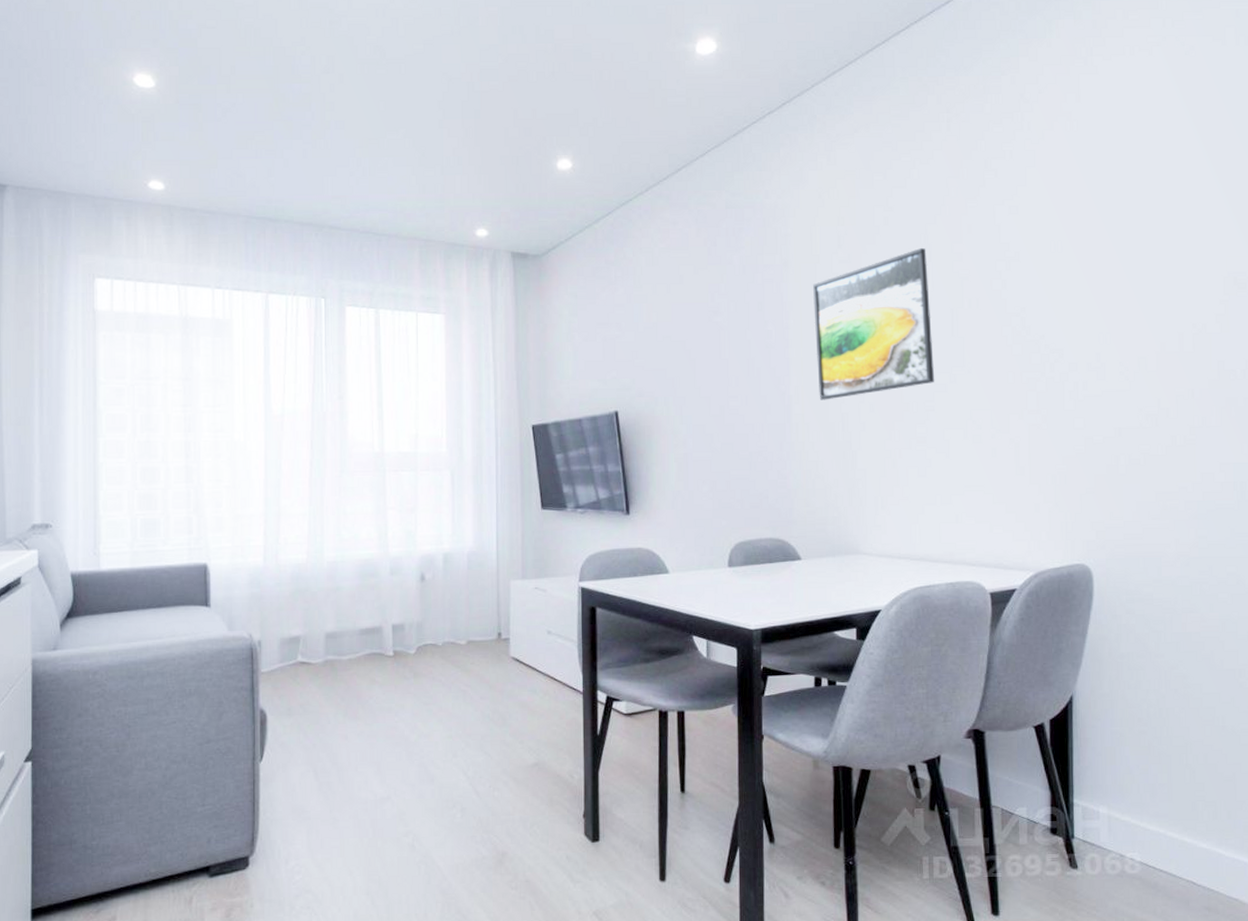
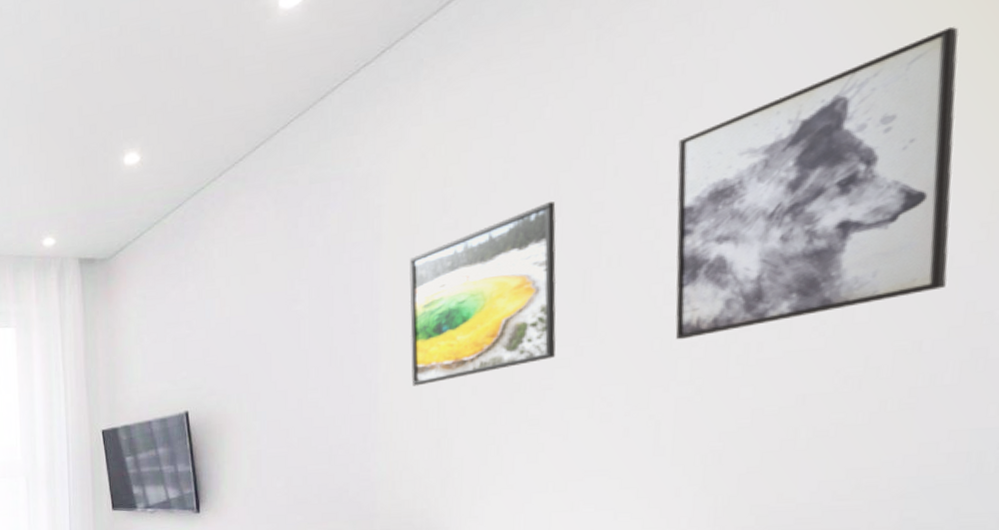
wall art: none [1012,151,1203,375] -> present [675,26,958,340]

